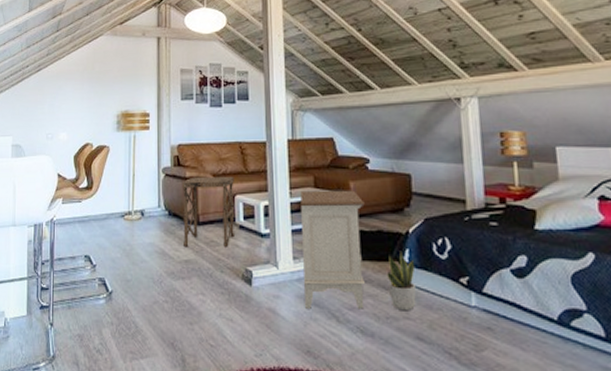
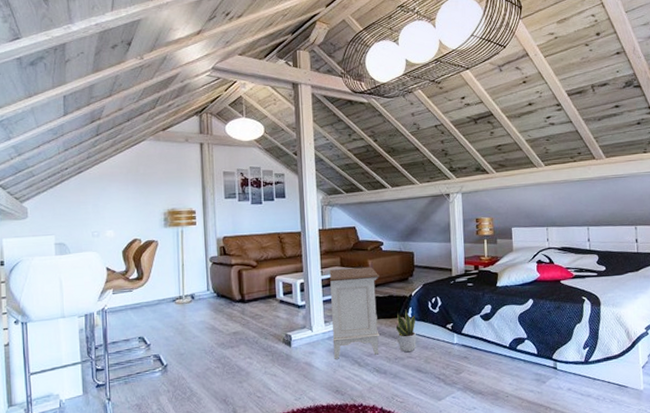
side table: present [181,176,235,248] -> none [228,261,276,322]

